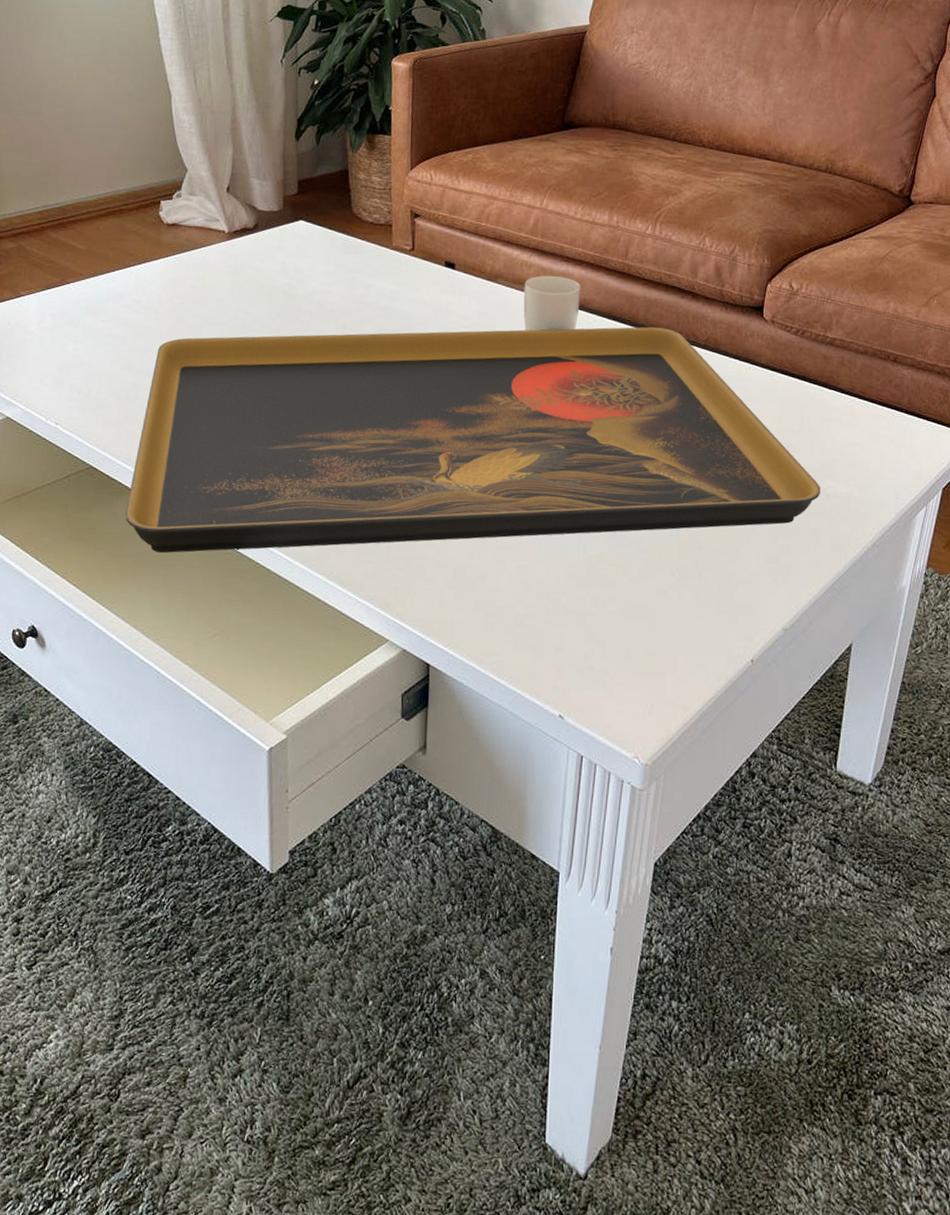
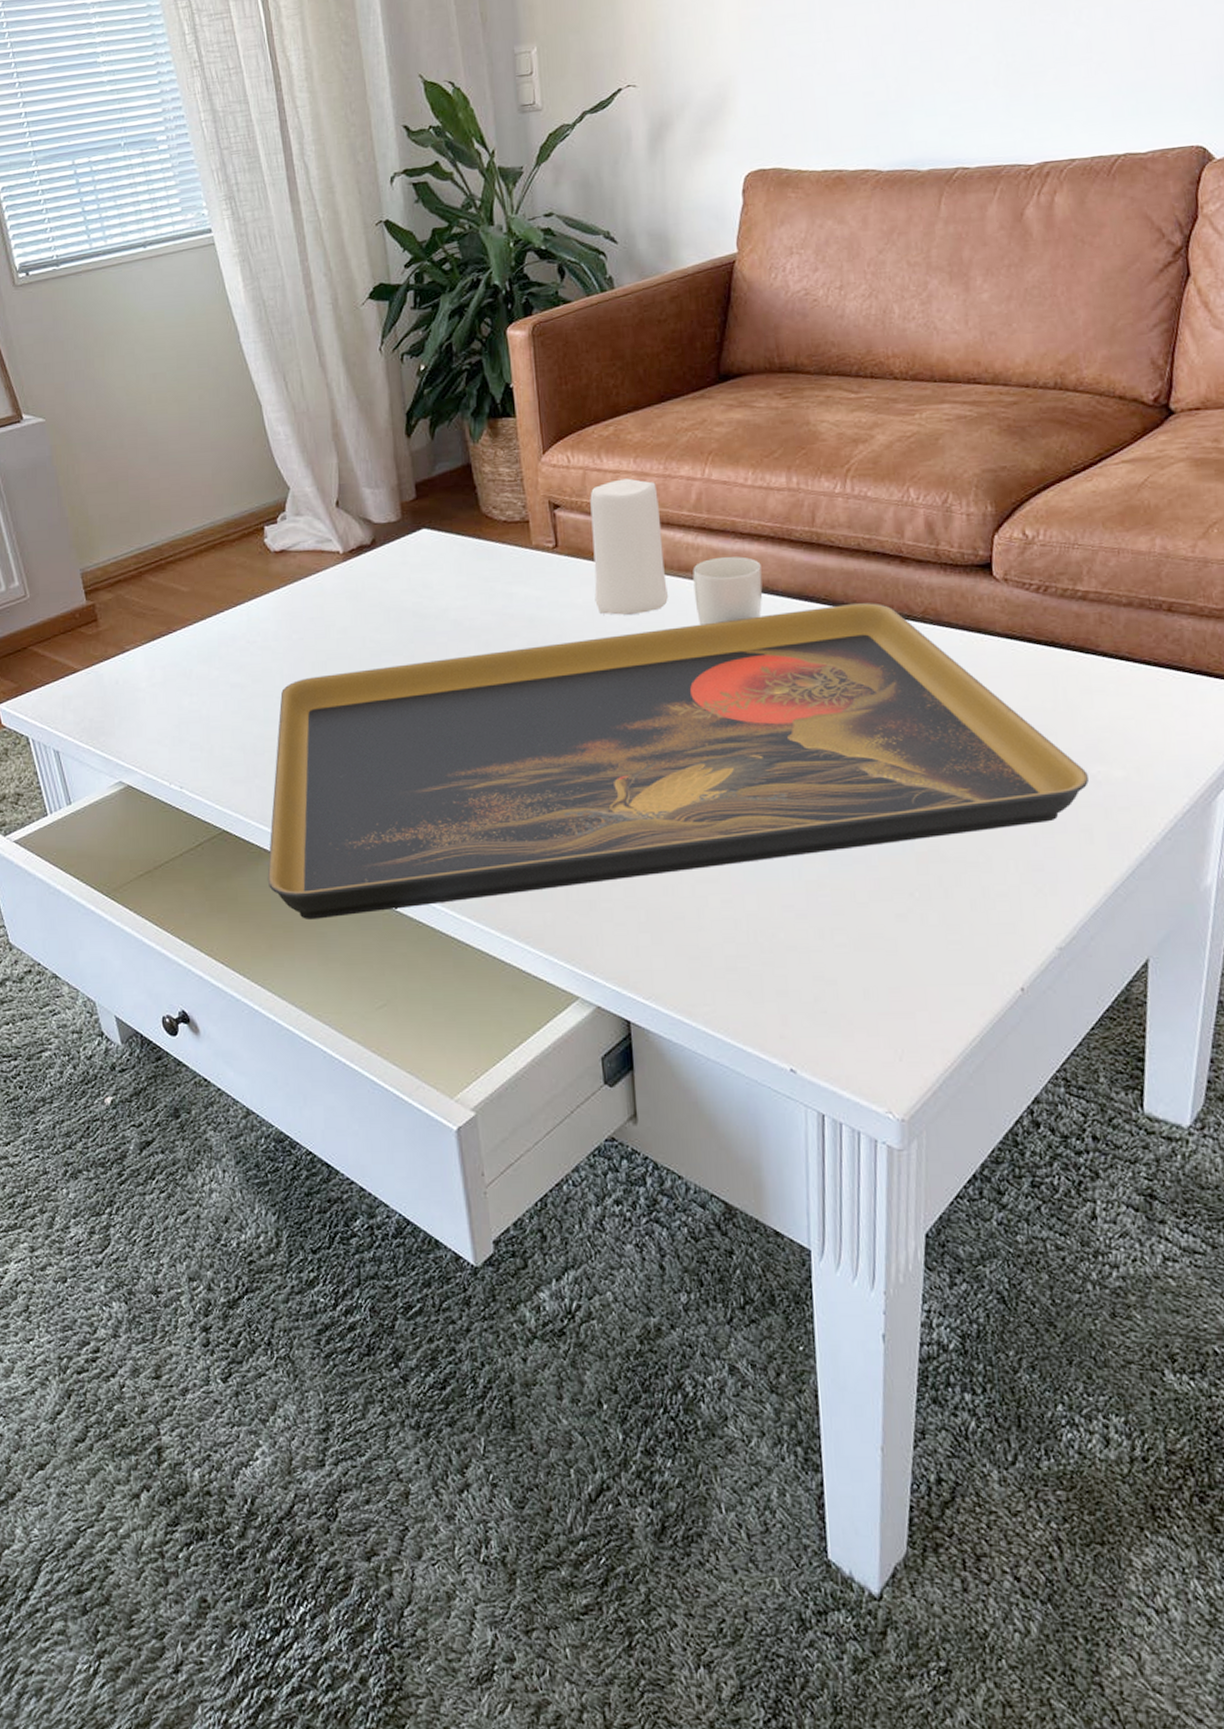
candle: none [440,199,503,316] -> present [590,478,668,616]

